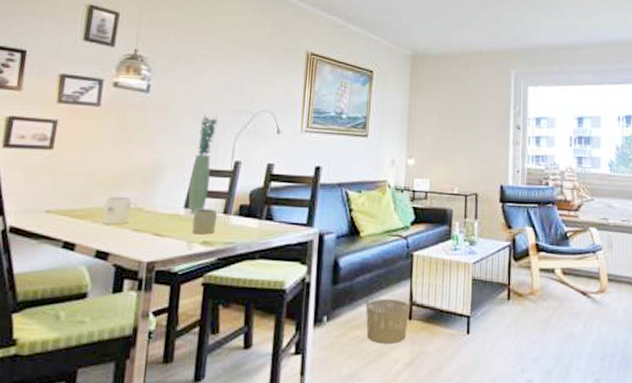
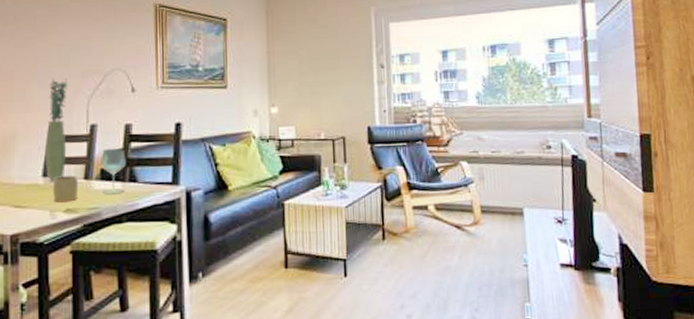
wine glass: none [239,186,265,231] -> present [99,149,126,195]
basket: present [365,298,411,344] -> none [240,249,286,294]

